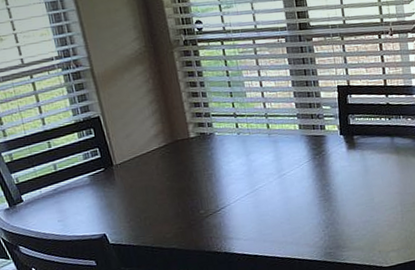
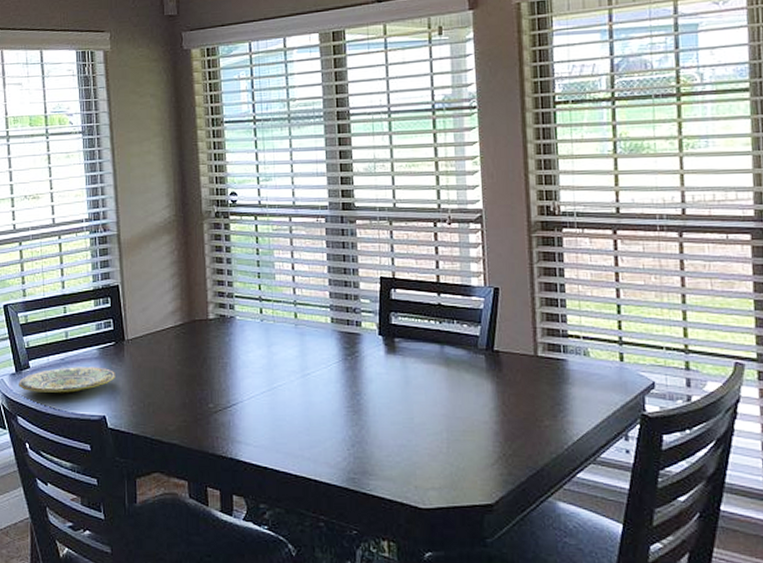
plate: none [14,192,110,223] -> present [18,367,115,394]

